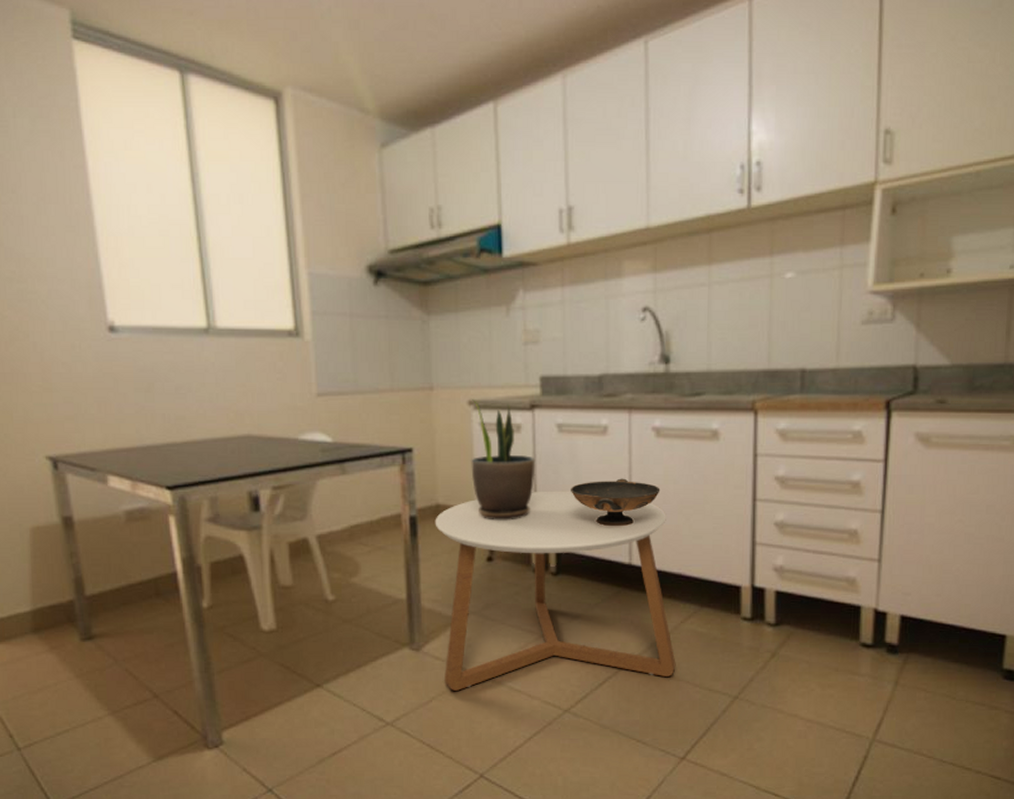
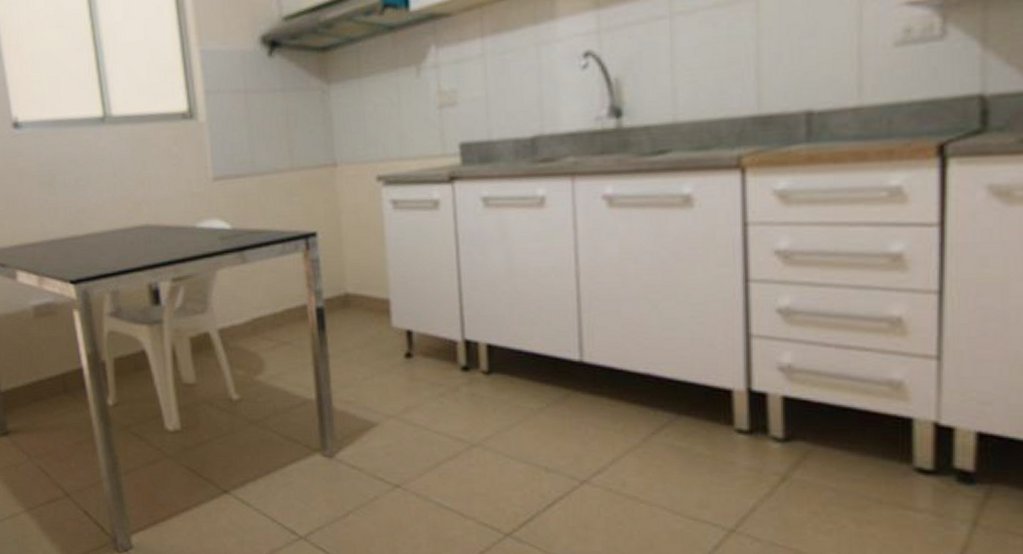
coffee table: present [435,491,676,691] -> none [344,275,647,505]
potted plant: present [471,398,536,519] -> none [379,173,459,310]
decorative bowl: present [570,478,661,527] -> none [501,258,617,317]

